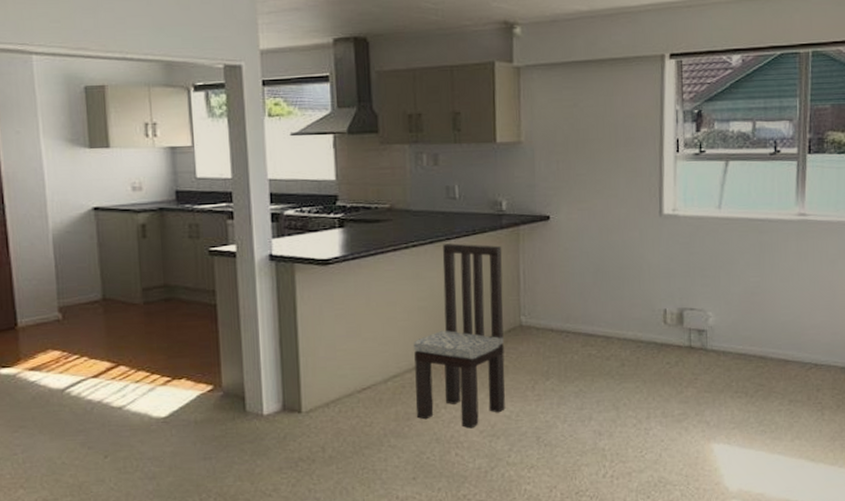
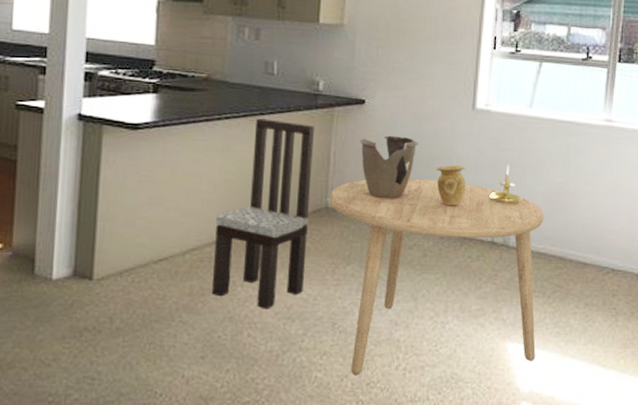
dining table: none [522,289,742,486] -> present [328,178,544,376]
decorative bowl: none [547,249,608,313] -> present [359,135,419,199]
vase: none [628,272,659,315] -> present [437,165,466,206]
candle holder: none [684,268,716,308] -> present [489,164,521,204]

